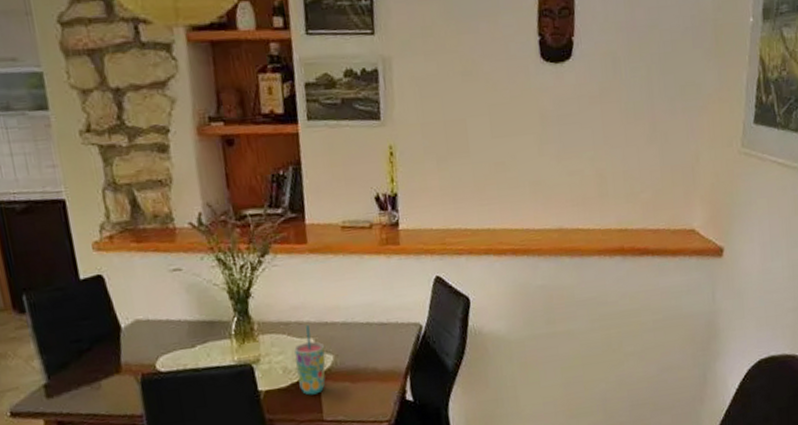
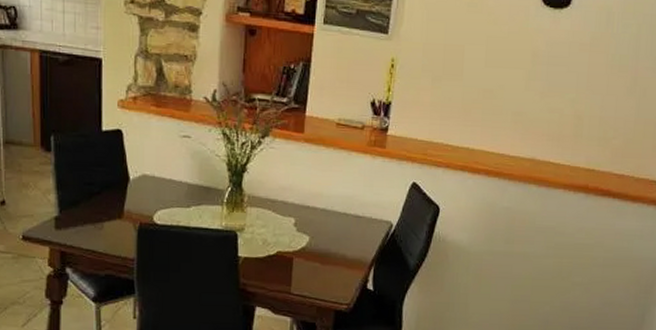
cup: present [294,325,326,395] -> none [275,206,304,269]

